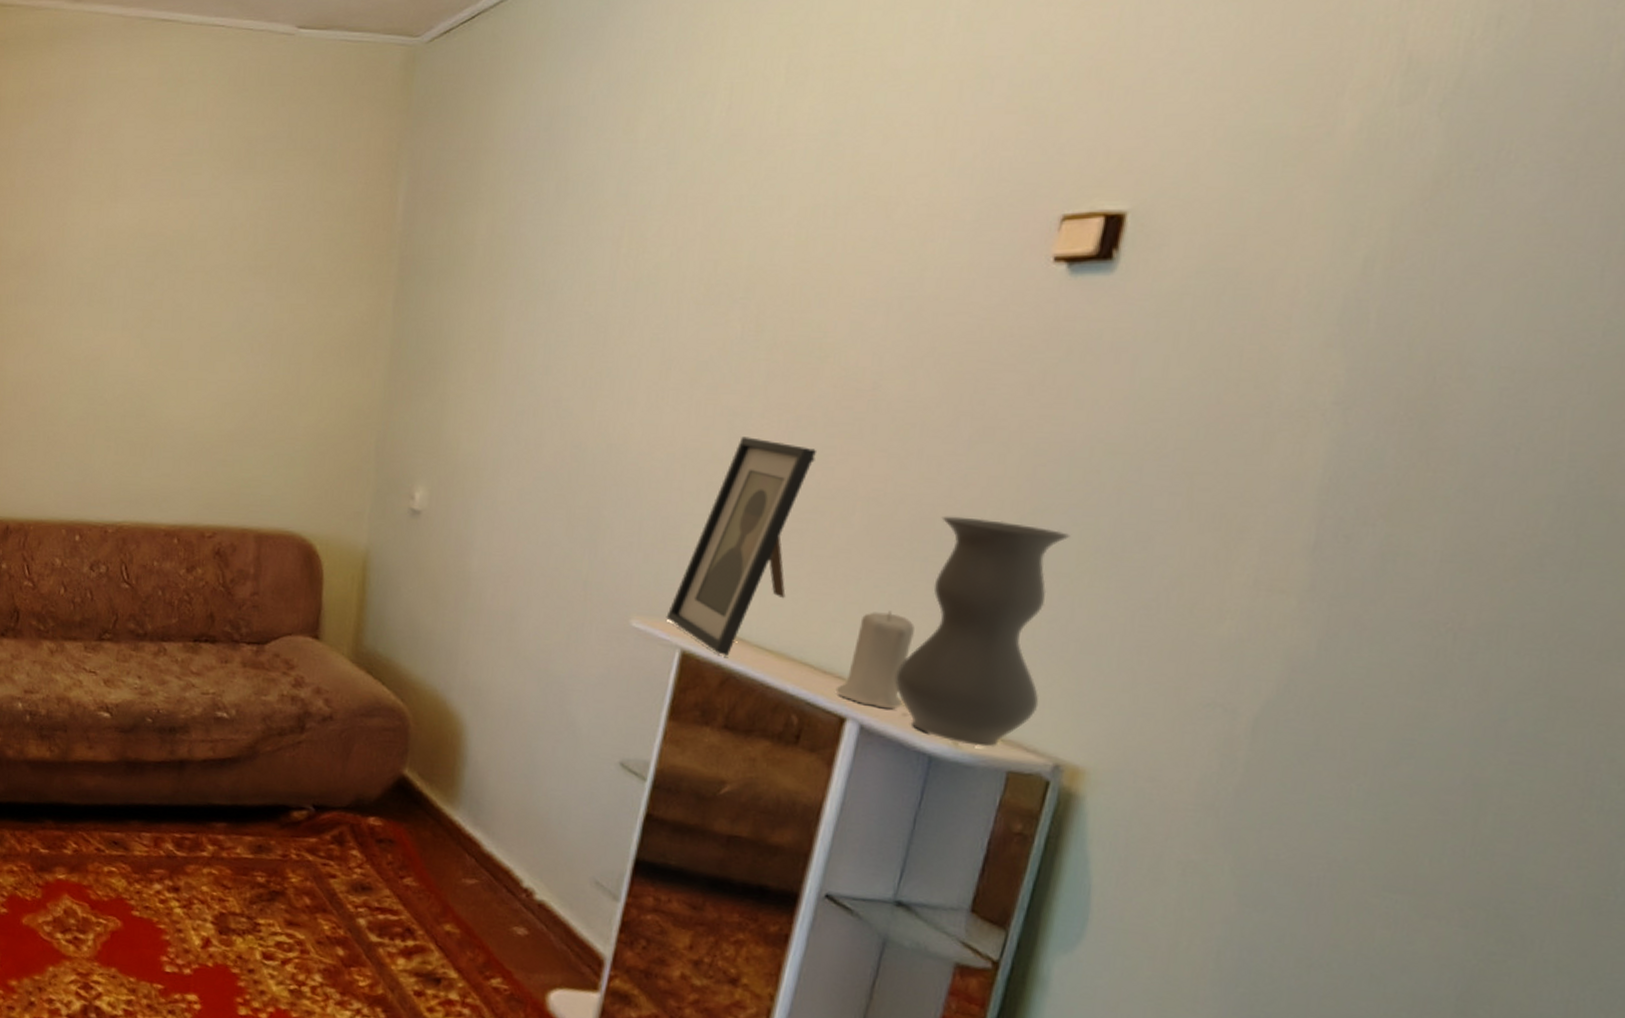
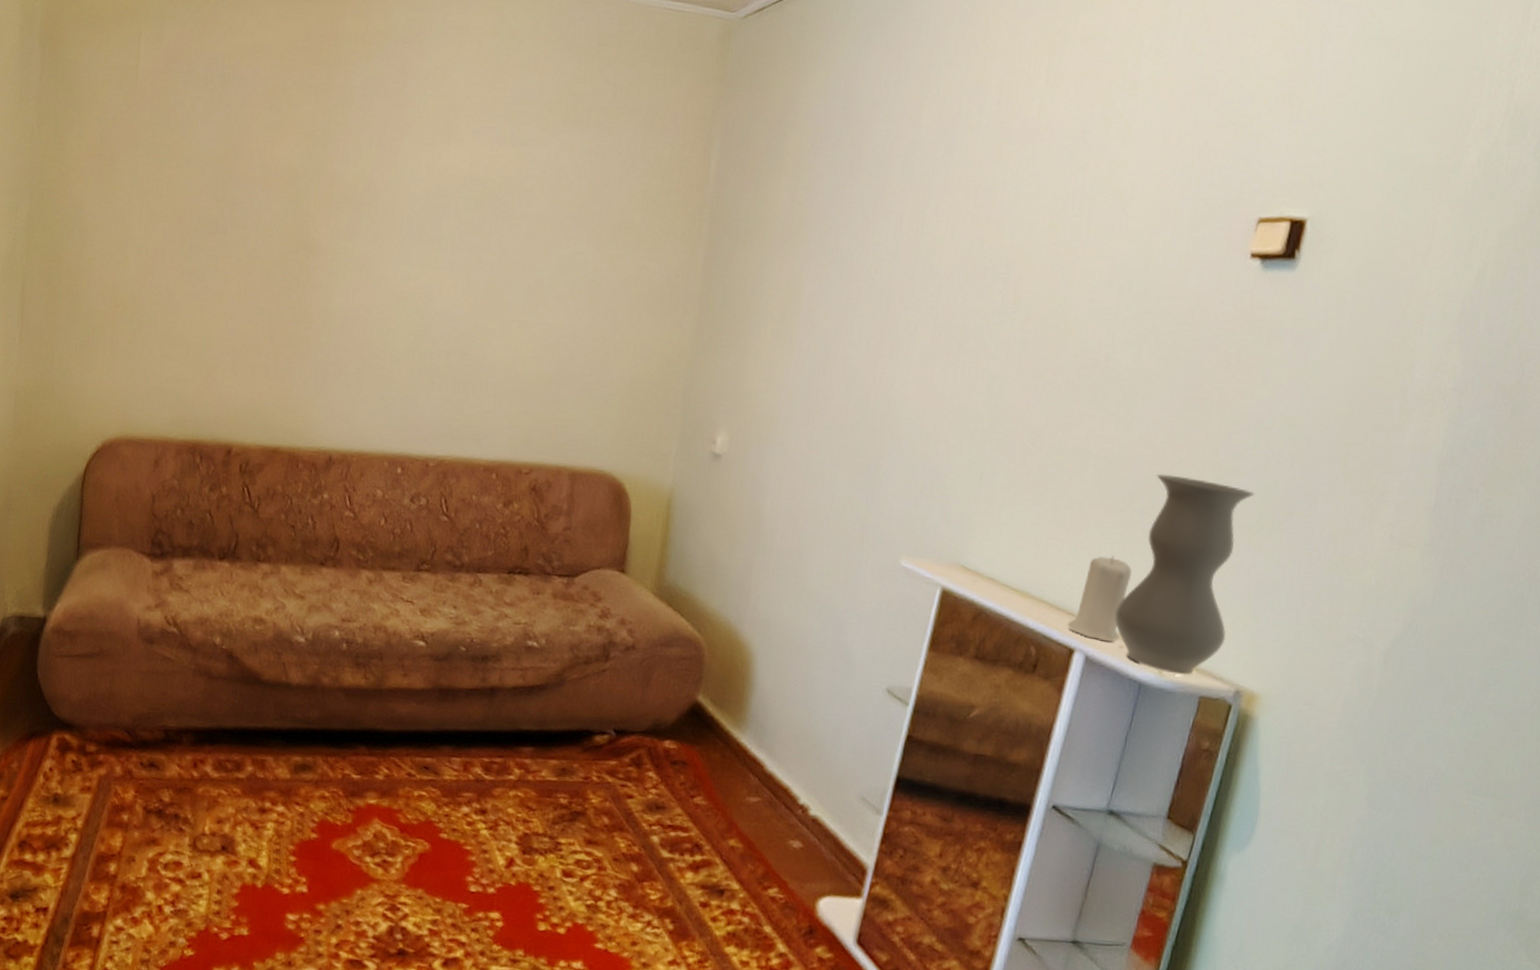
picture frame: present [666,437,818,656] -> none [930,397,1060,593]

